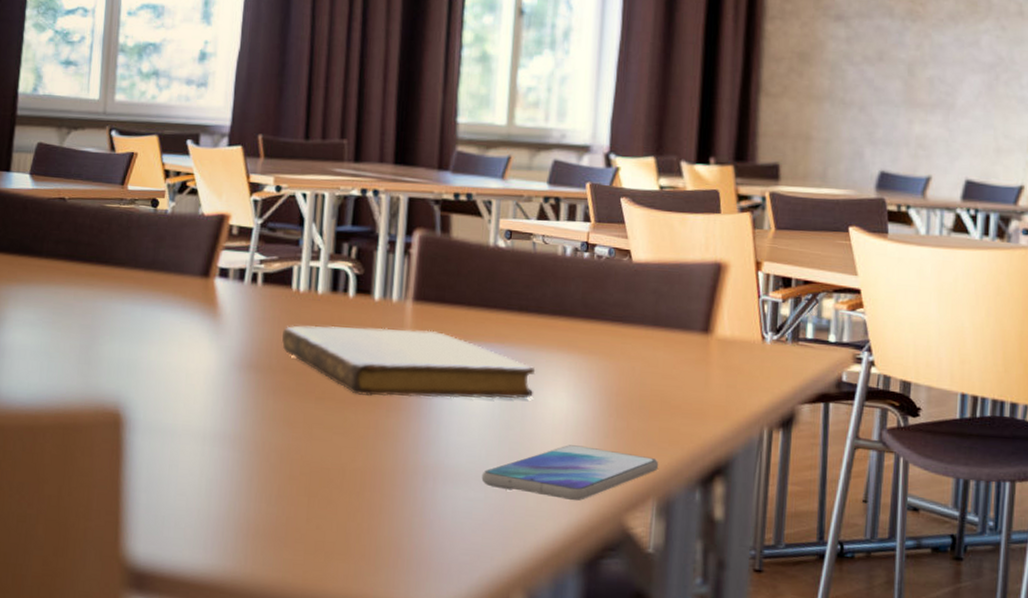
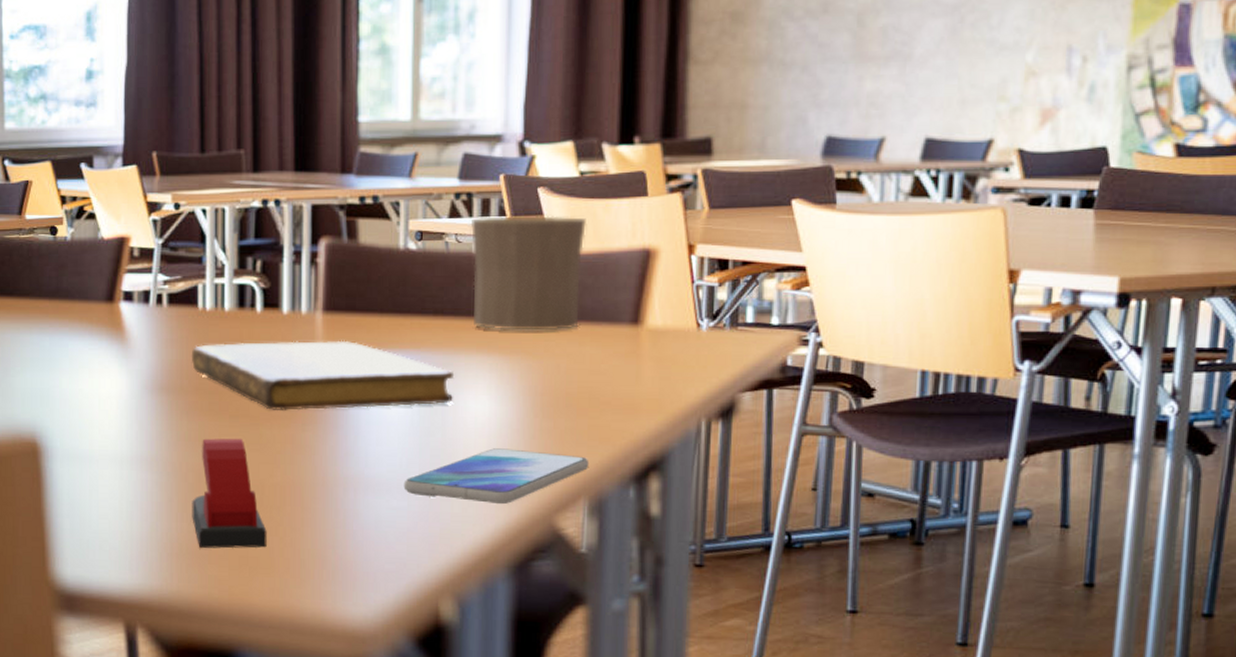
stapler: none [271,419,345,533] -> present [192,438,267,549]
cup: none [556,221,665,335] -> present [470,216,587,331]

